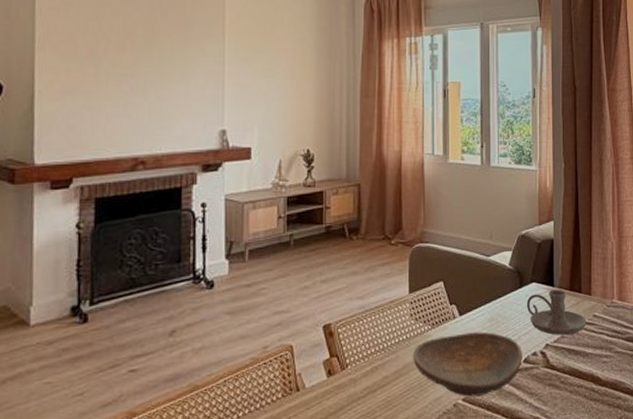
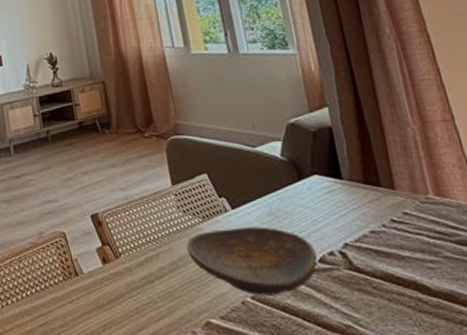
candle holder: present [526,289,587,335] -> none [310,182,396,234]

